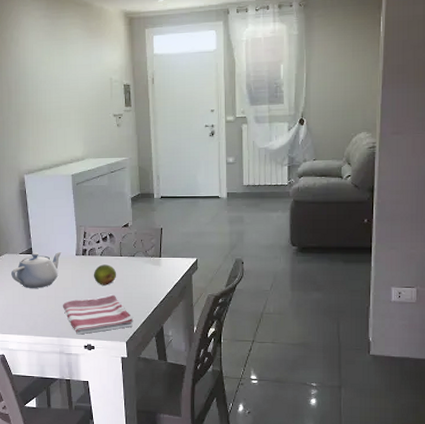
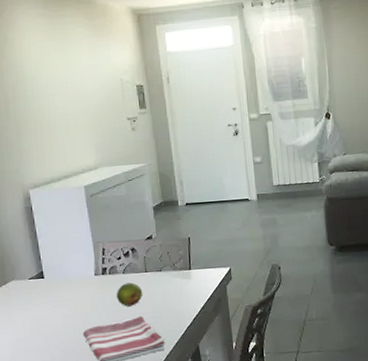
teapot: present [11,251,62,288] -> none [20,272,78,318]

